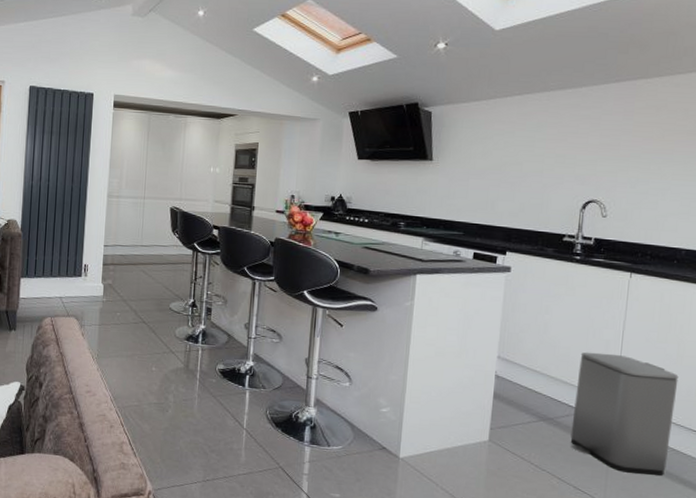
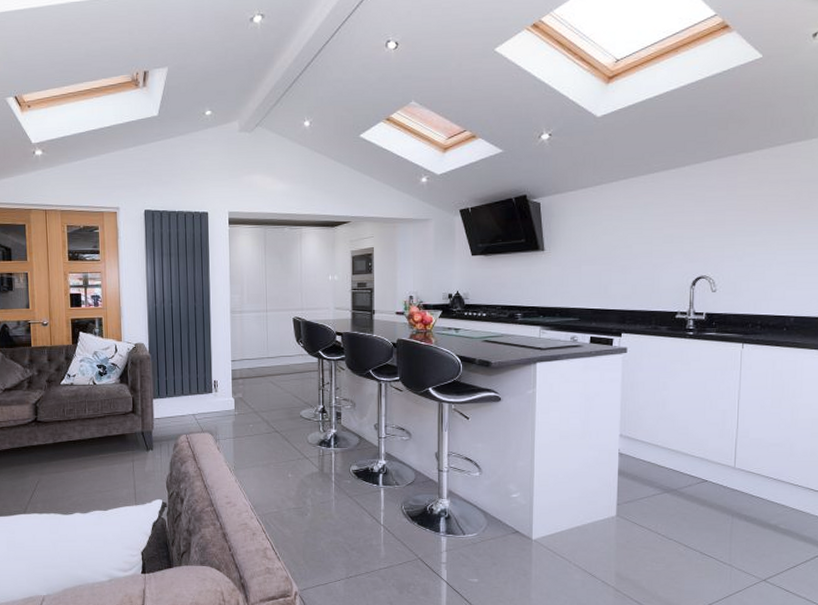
pedal bin: present [570,352,679,476] -> none [694,423,794,534]

